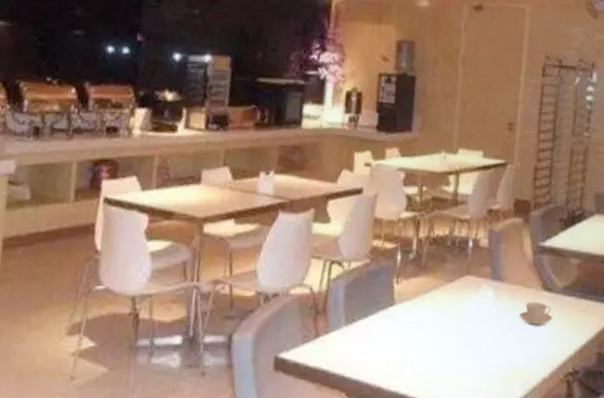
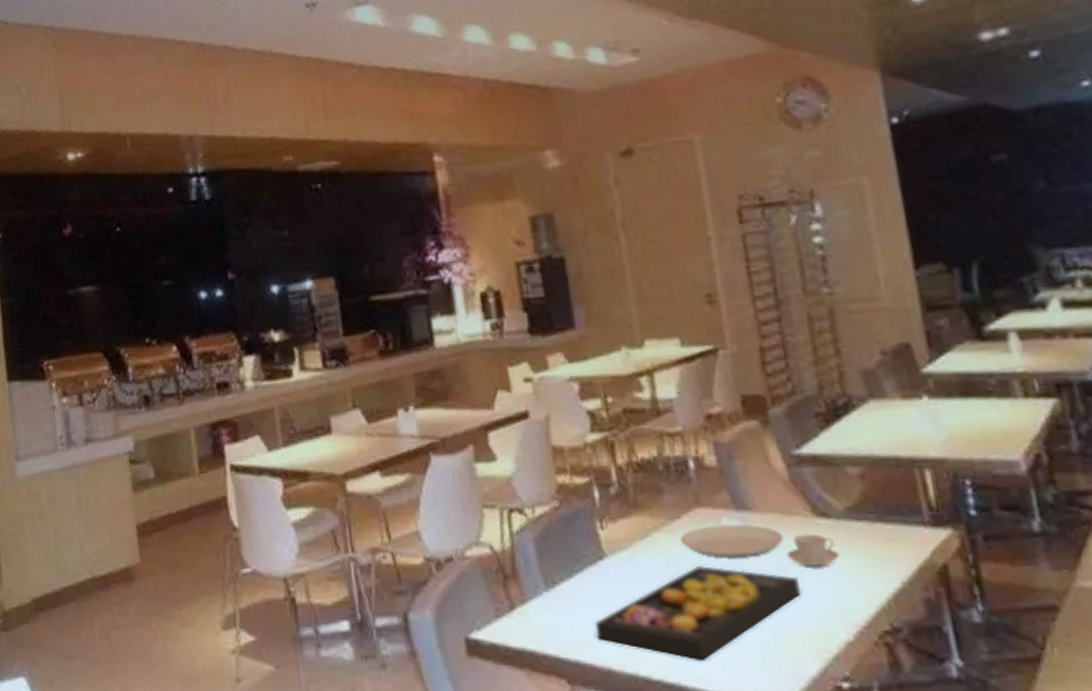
food tray: none [375,316,523,385] -> present [594,564,802,660]
plate: none [450,289,520,314] -> present [679,524,784,558]

